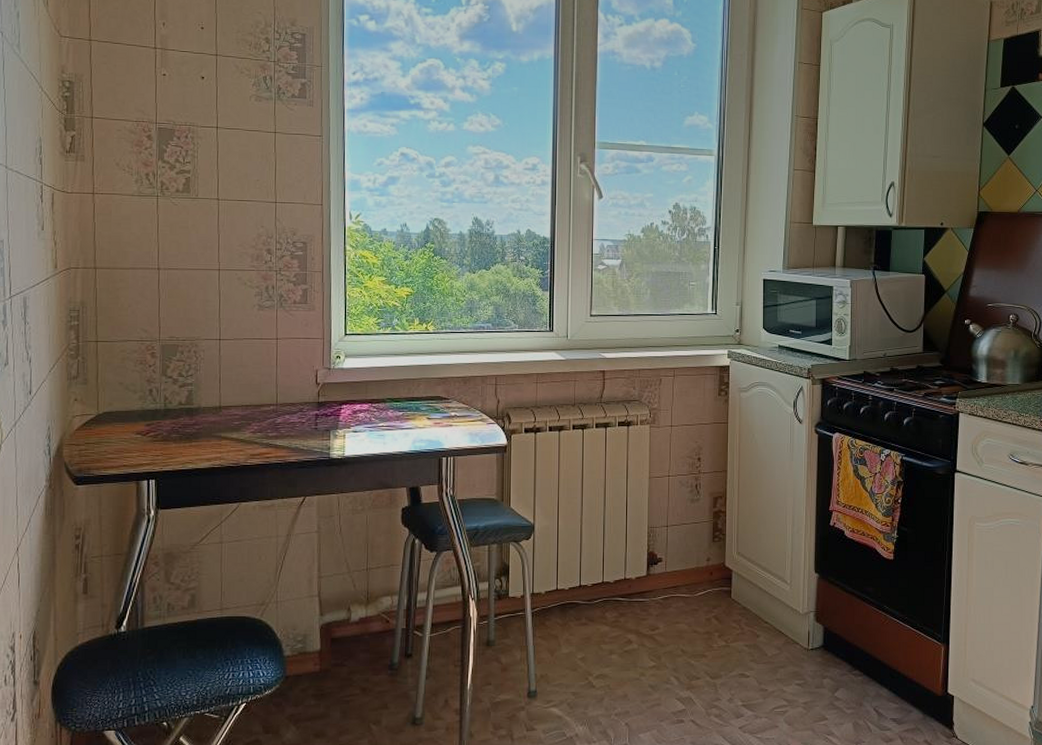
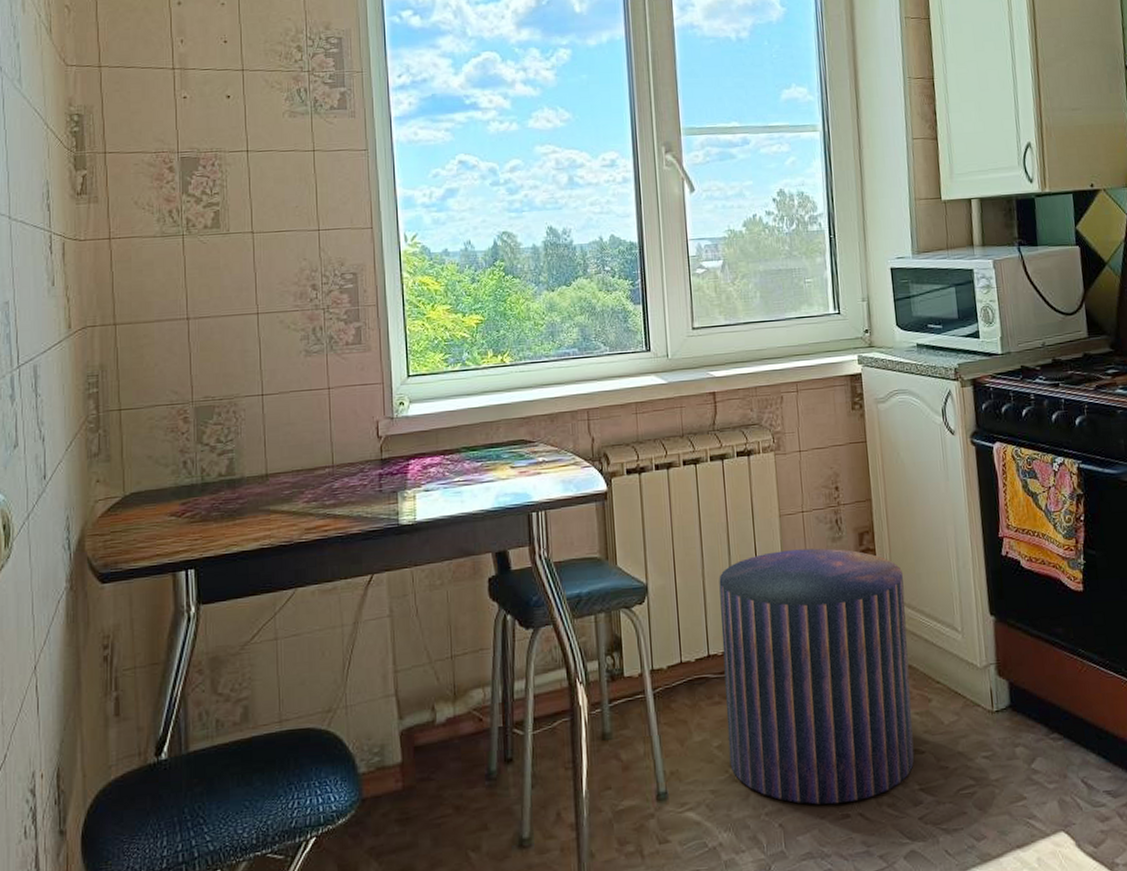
stool: none [590,506,747,711] -> present [719,548,915,805]

